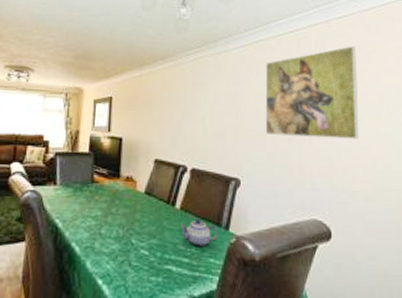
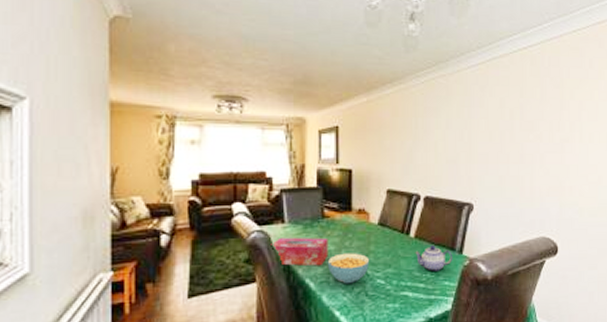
tissue box: none [42,198,96,231] -> present [271,237,329,266]
cereal bowl: none [93,219,134,252] -> present [327,253,369,284]
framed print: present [265,46,359,140] -> none [498,62,588,158]

